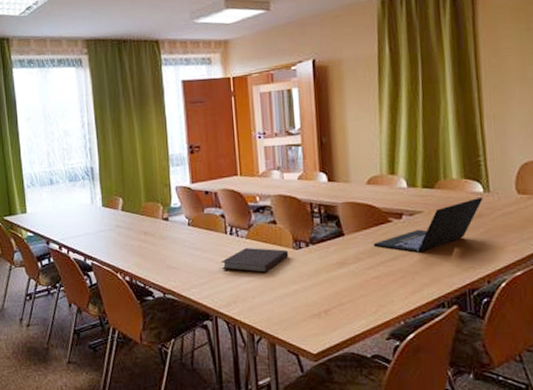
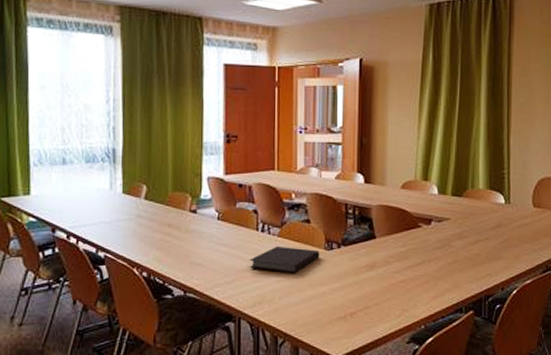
laptop: present [373,196,483,253] -> none [402,207,504,259]

